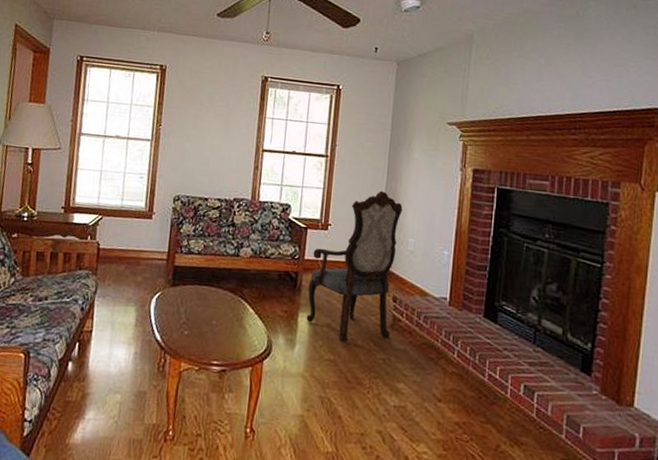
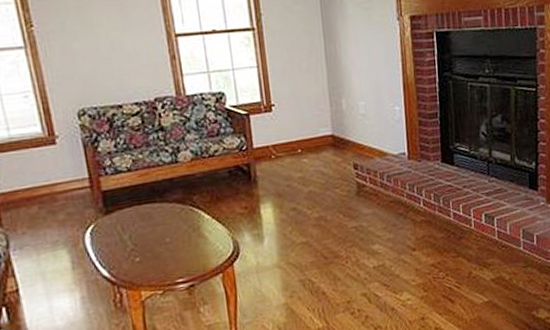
armchair: present [306,190,403,342] -> none [261,57,357,222]

